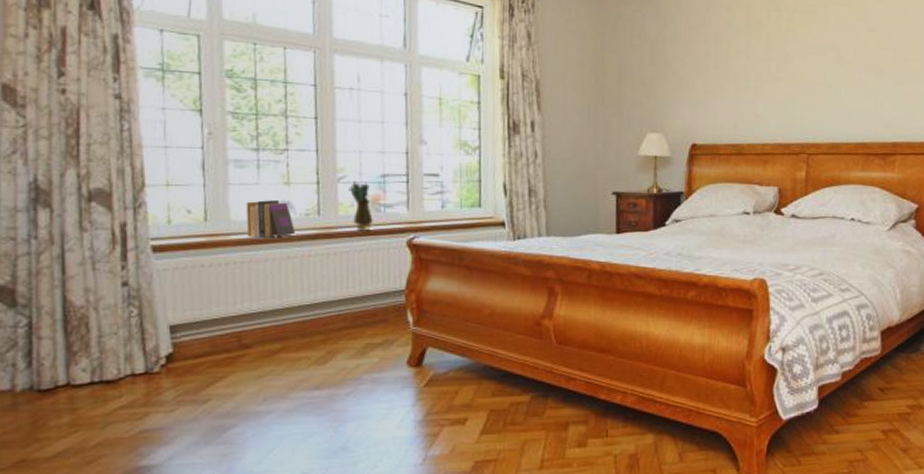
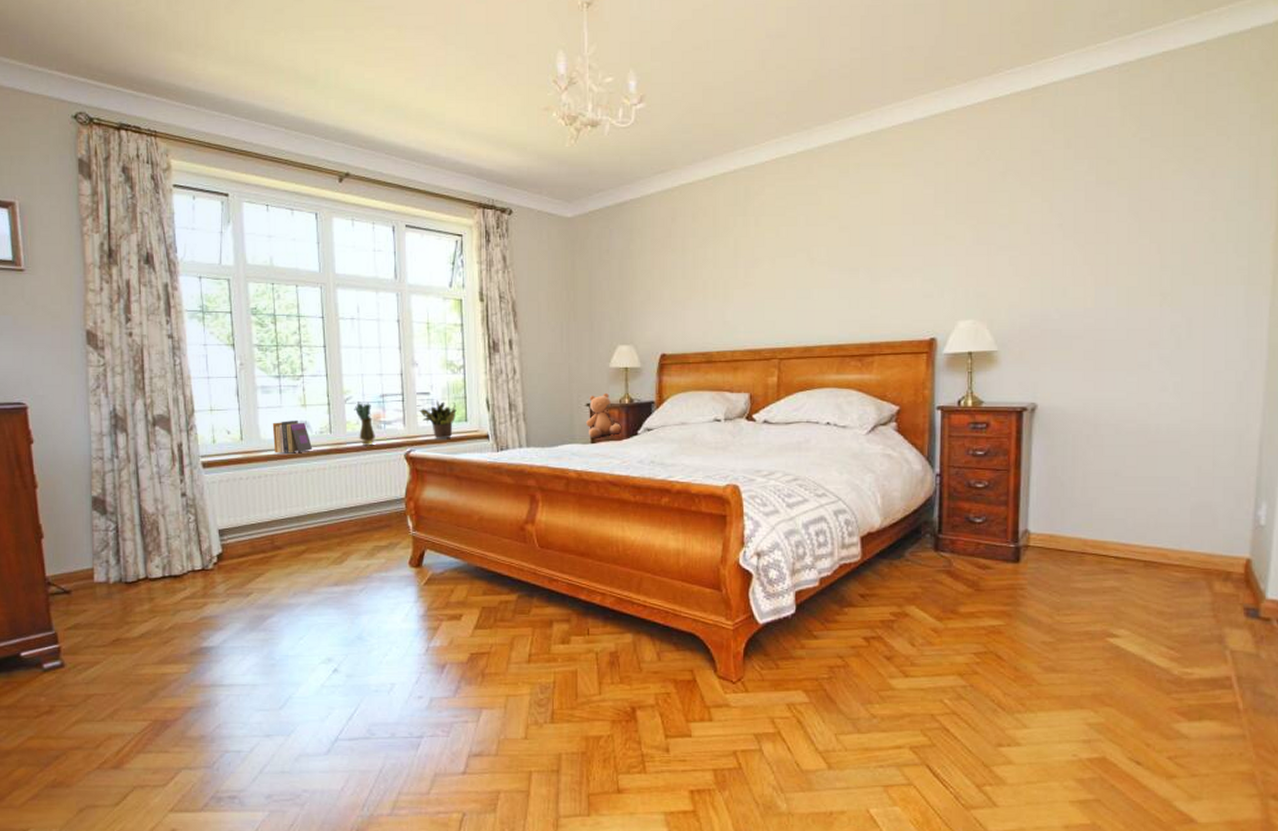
potted plant: none [426,183,470,226] -> present [419,400,457,440]
teddy bear: none [610,182,649,228] -> present [585,393,622,438]

